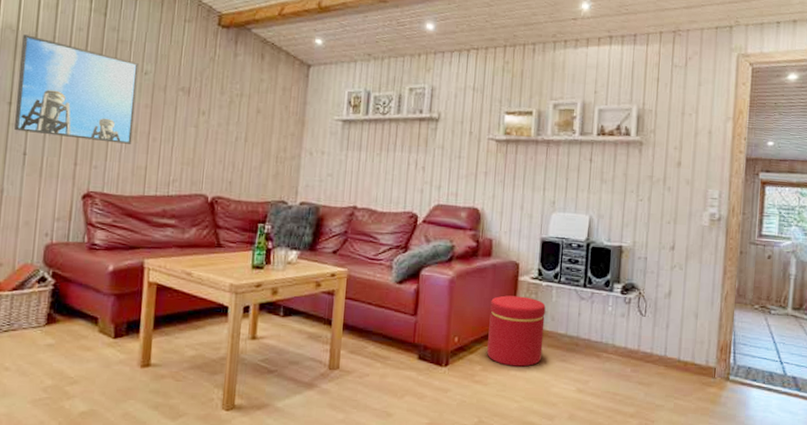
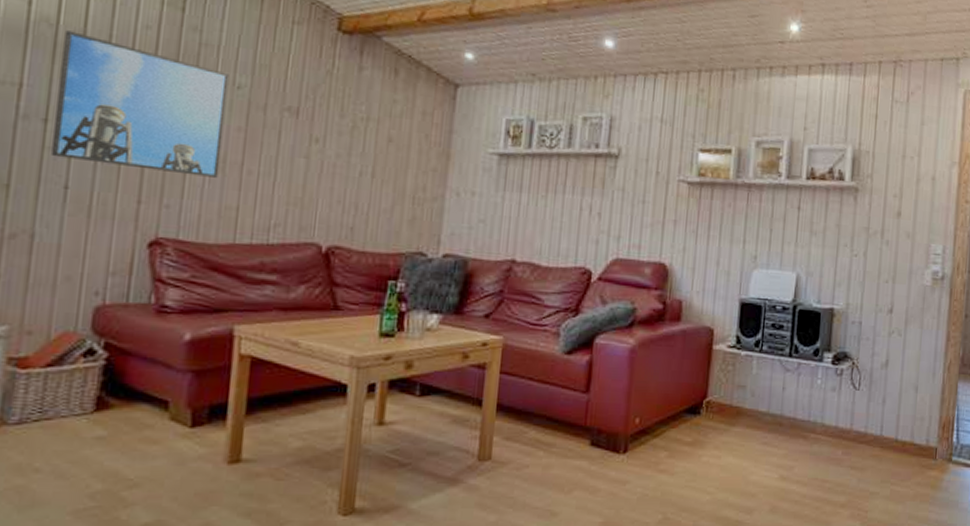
ottoman: present [487,295,546,367] -> none [674,367,745,452]

